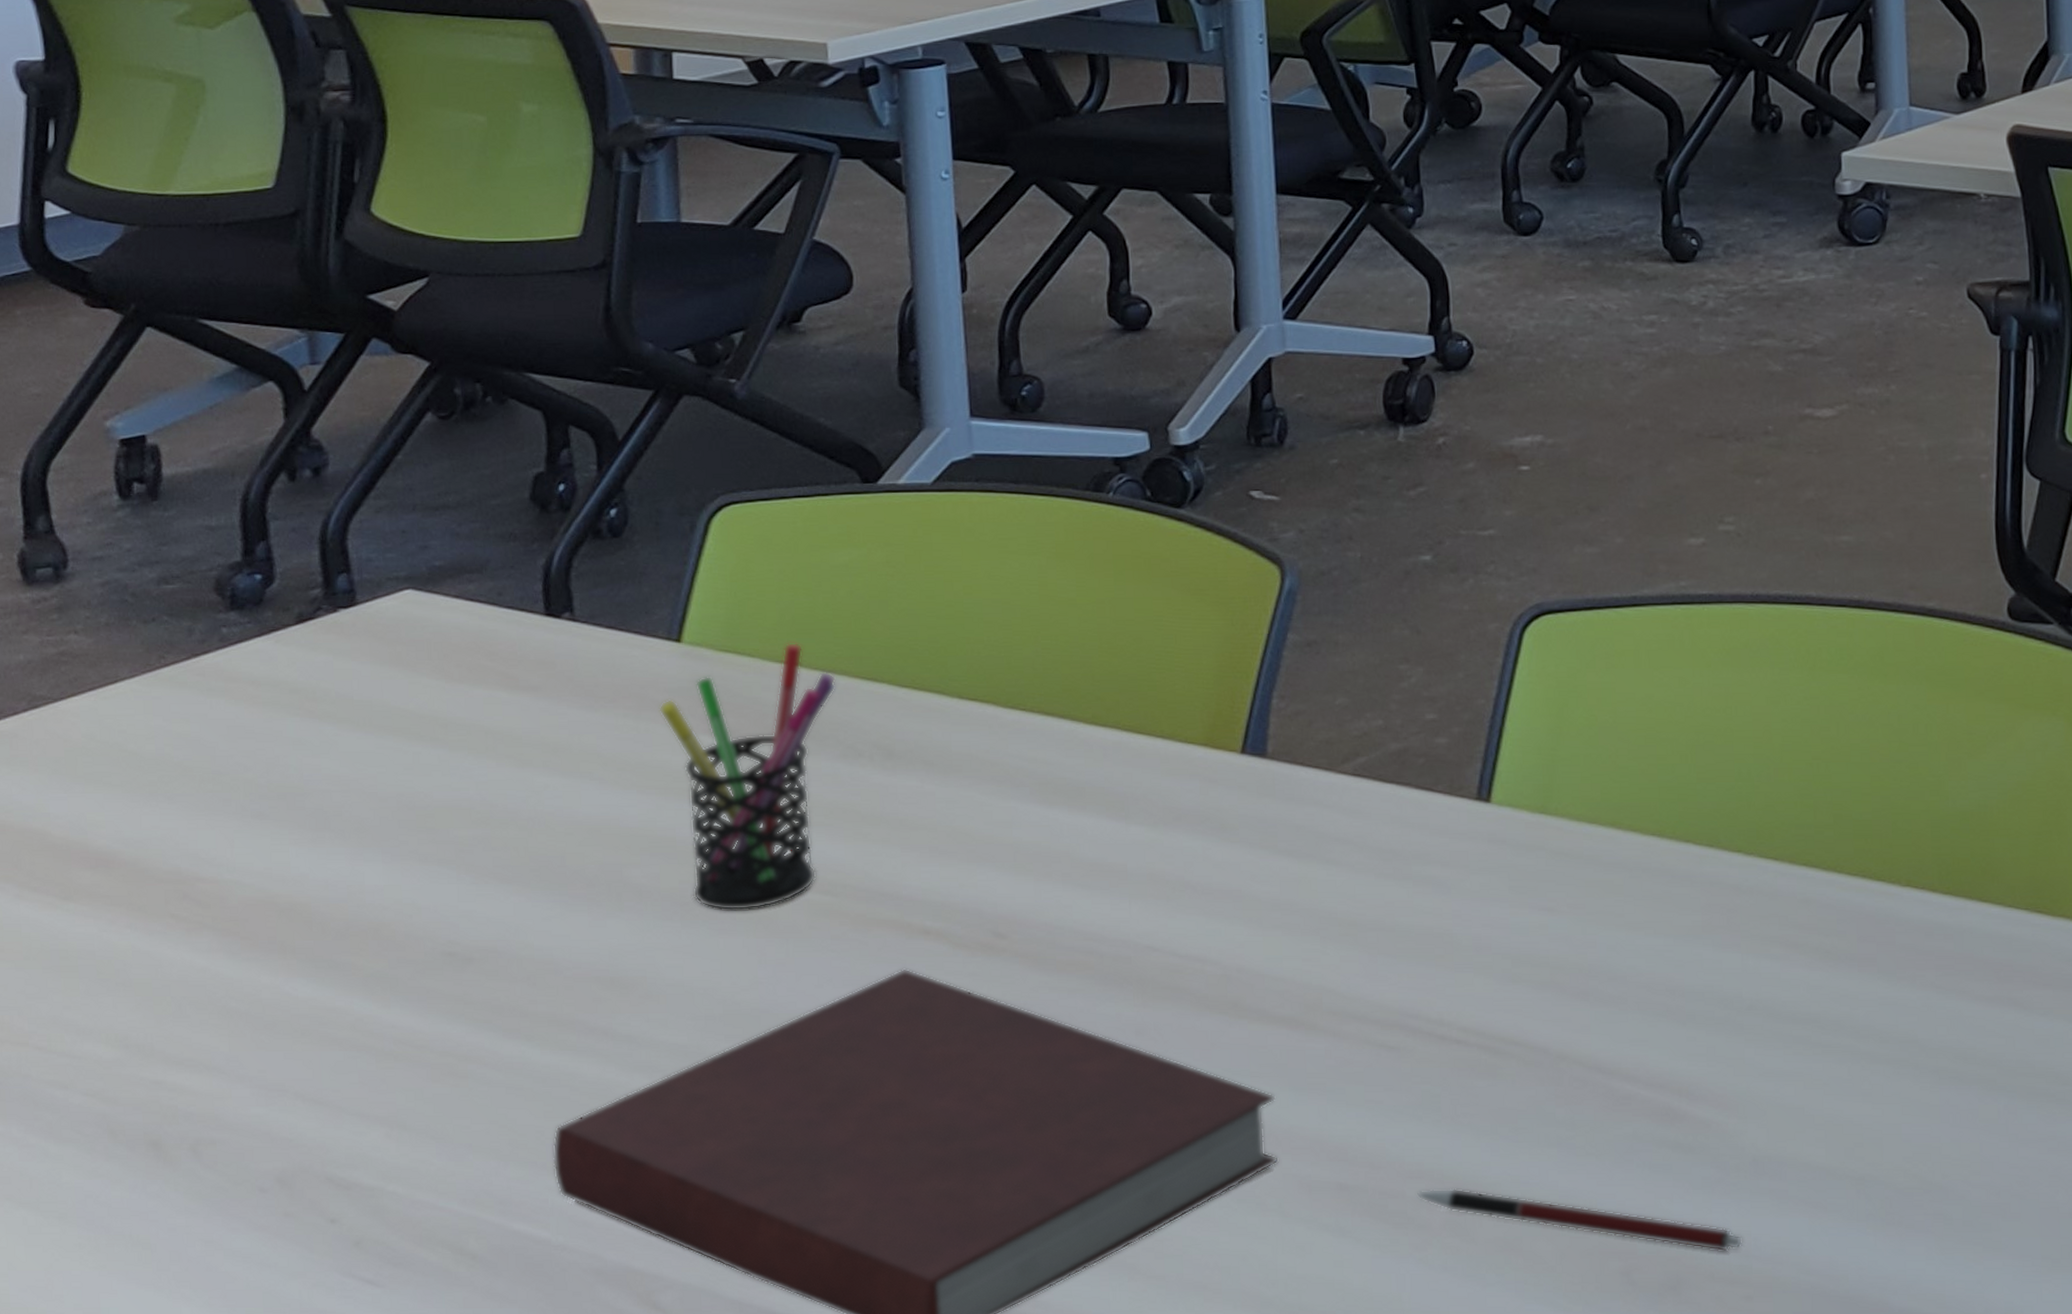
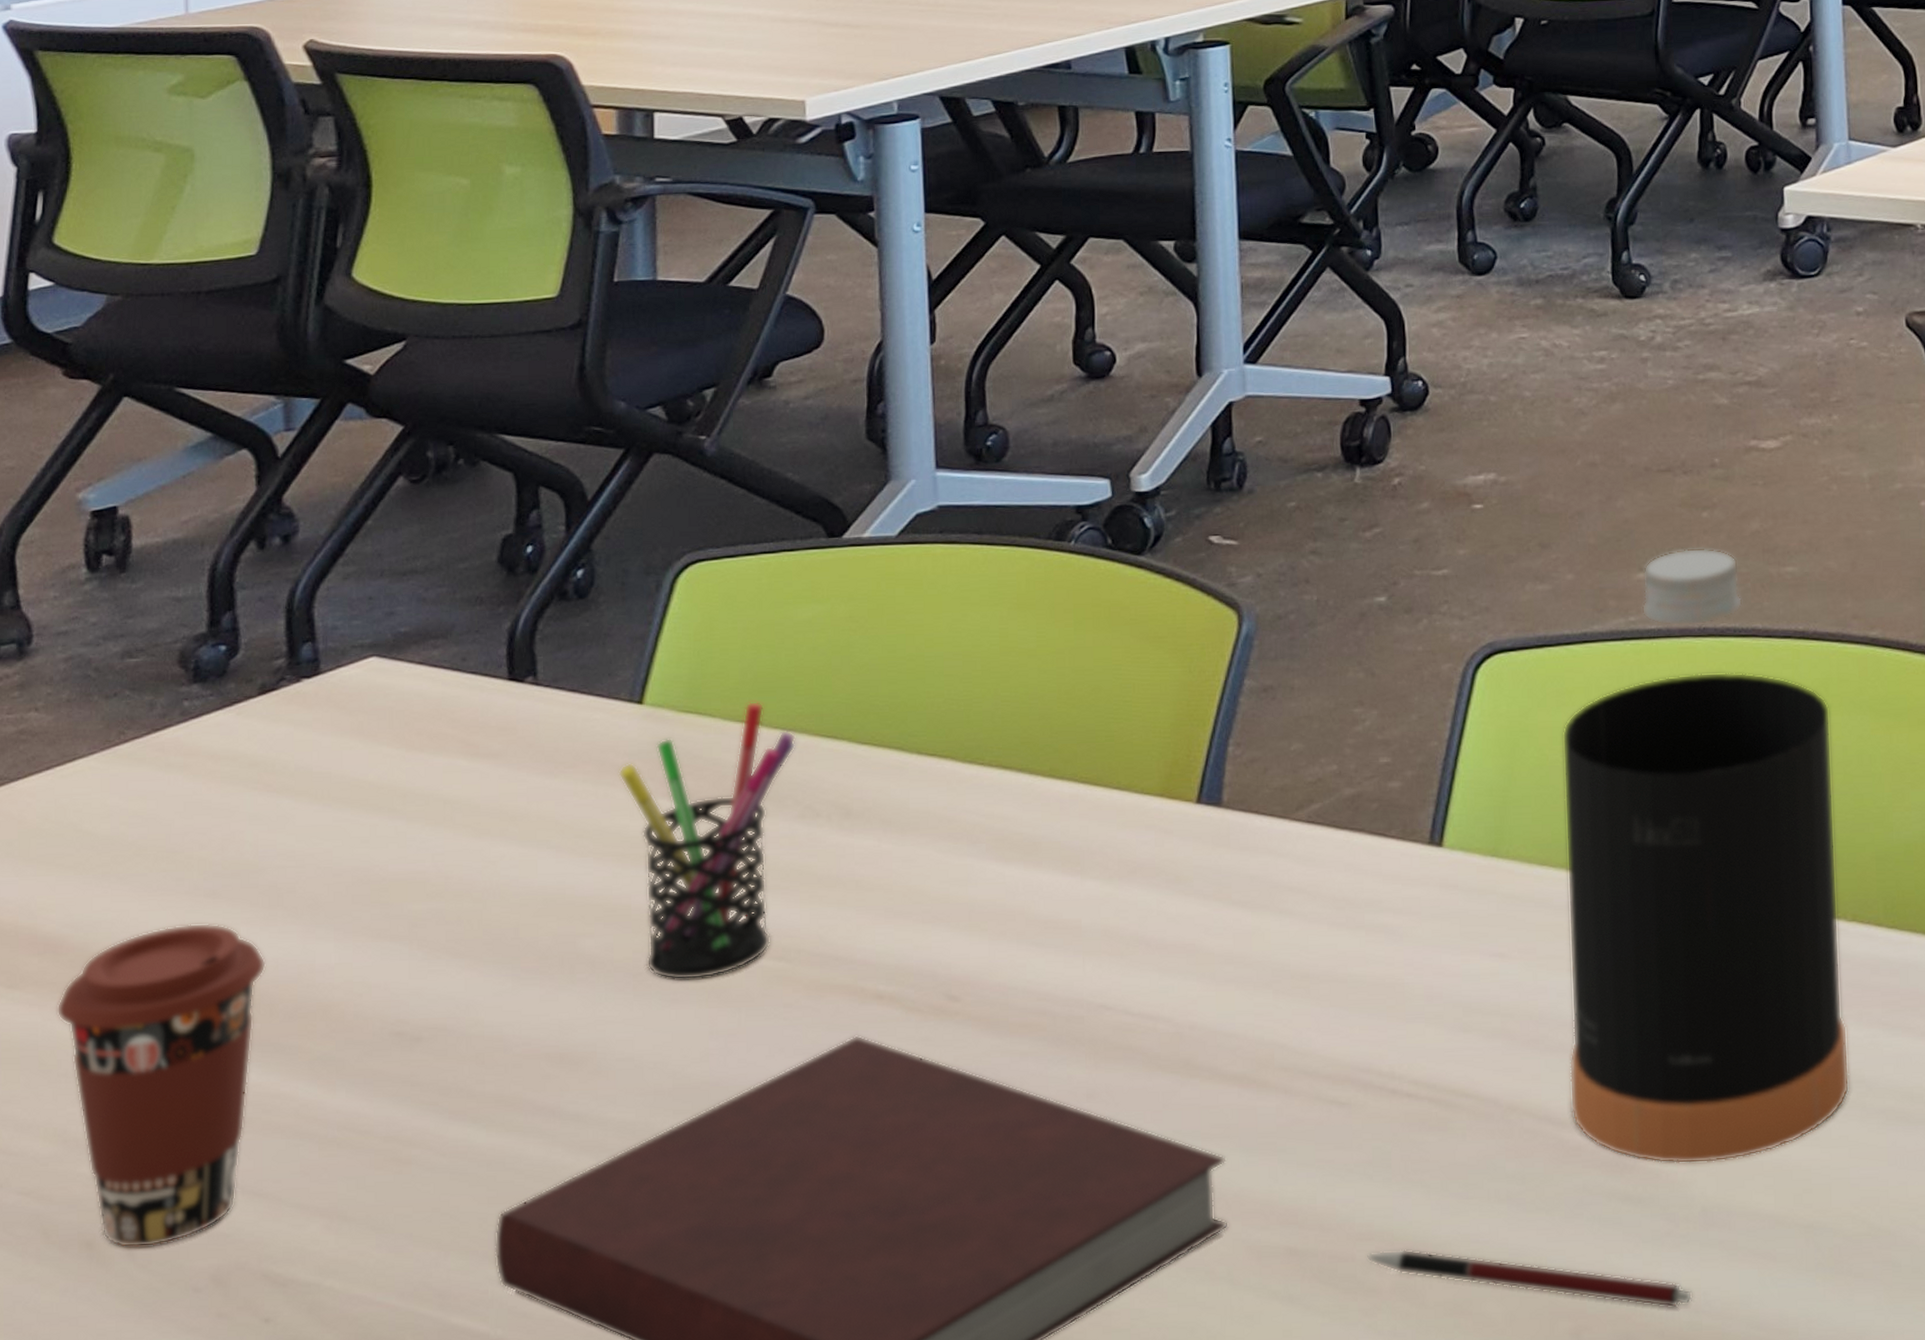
coffee cup: none [111,842,316,1149] -> present [56,923,266,1248]
bottle: none [1611,515,1903,1116] -> present [1562,548,1850,1164]

